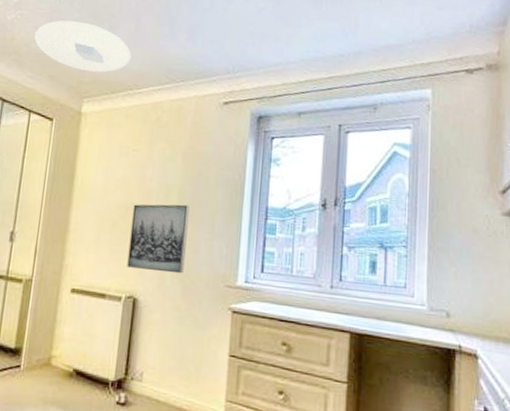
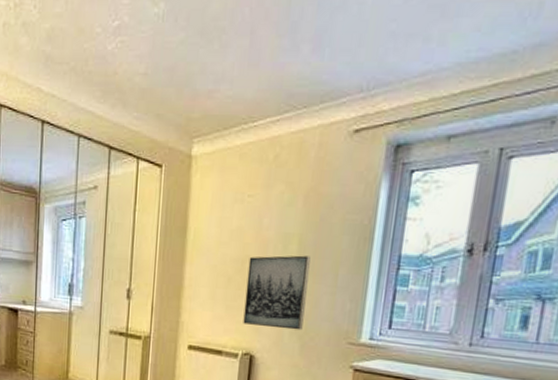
ceiling light: present [34,20,132,73] -> none [138,42,246,106]

